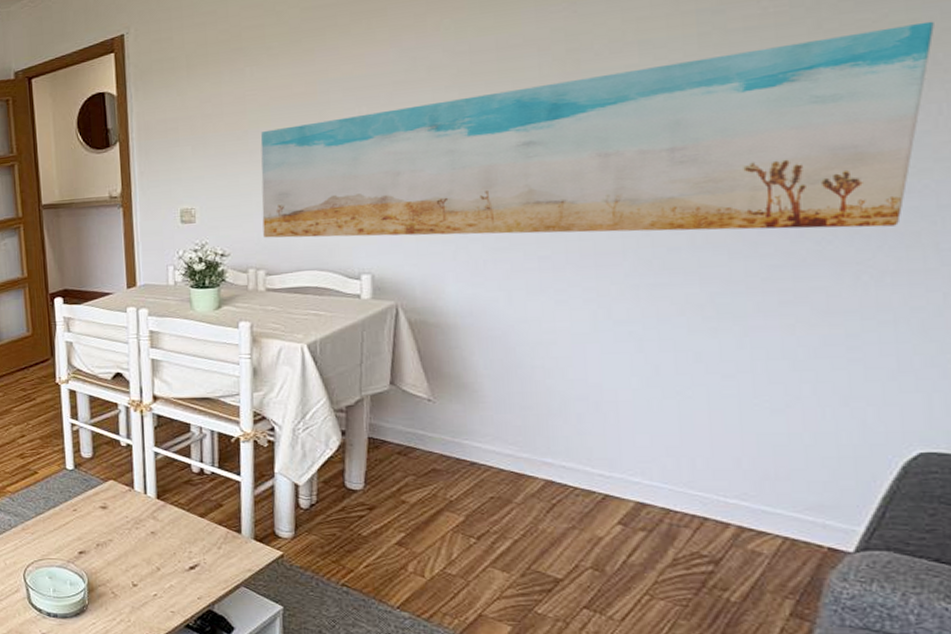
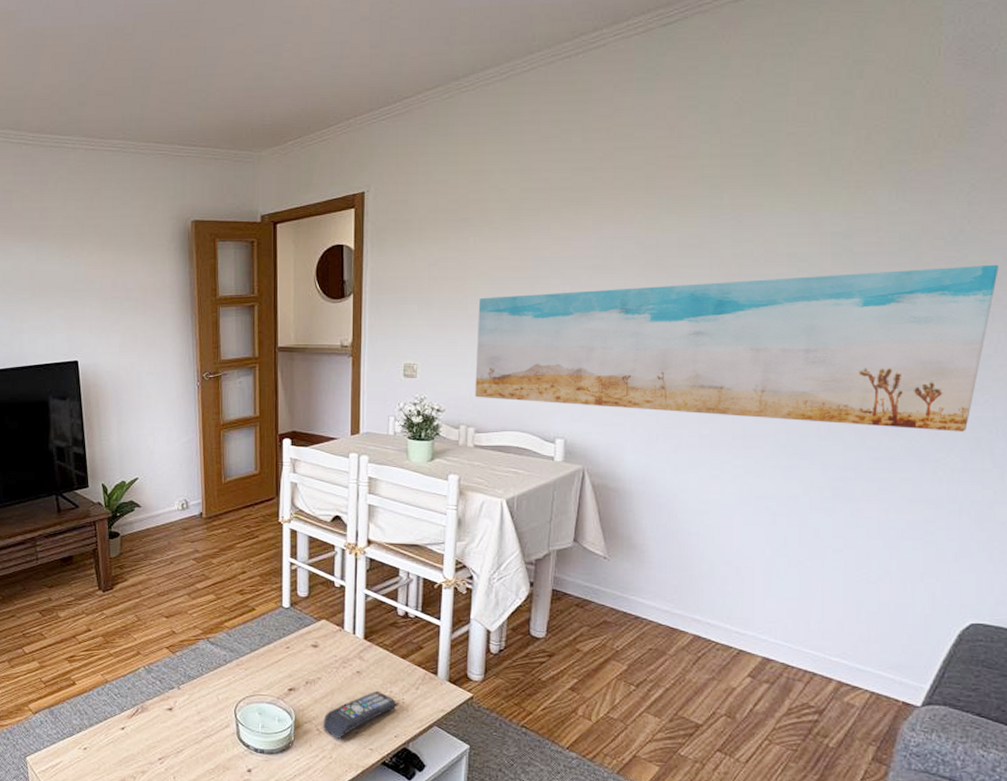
remote control: none [118,551,198,601] -> present [323,690,397,739]

